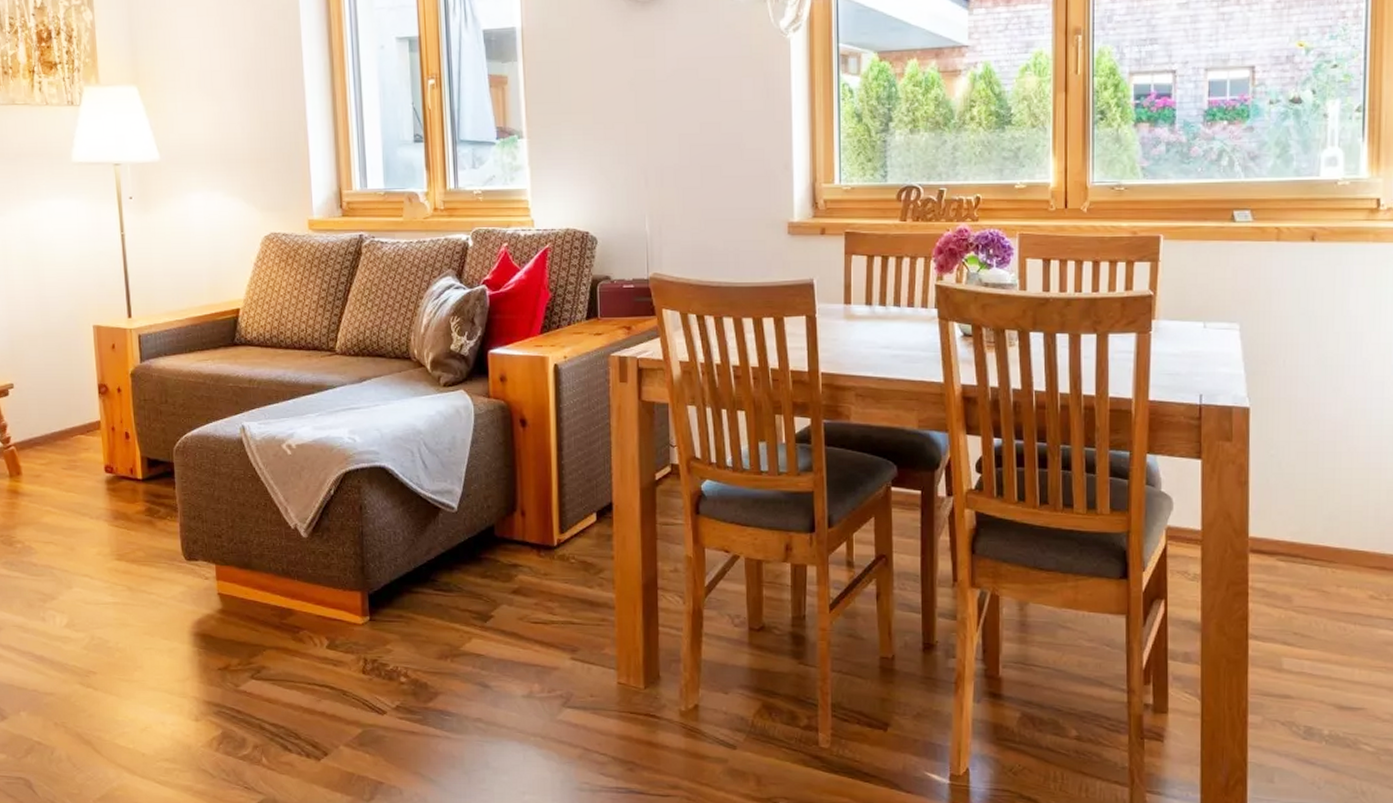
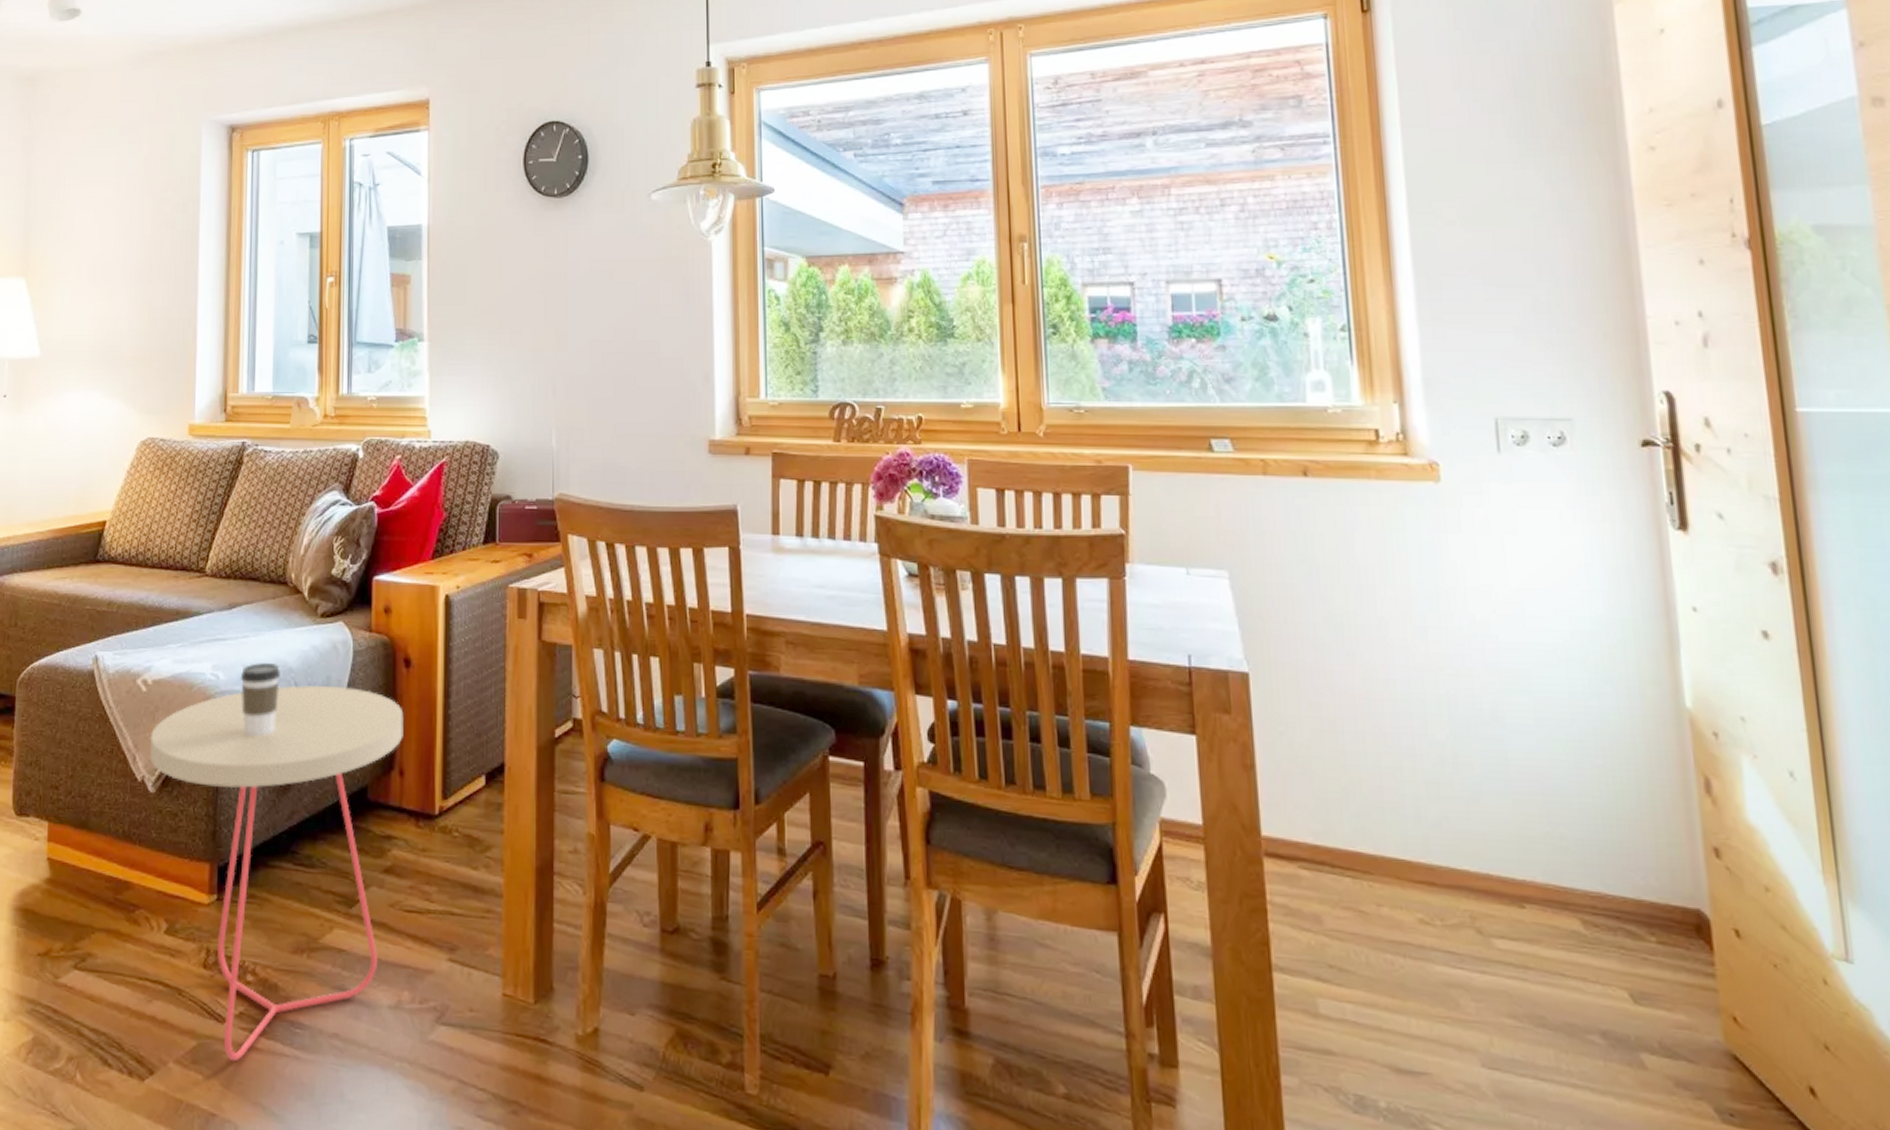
side table: none [298,445,523,743] -> present [149,685,404,1062]
coffee cup: none [375,427,411,488] -> present [241,663,280,737]

